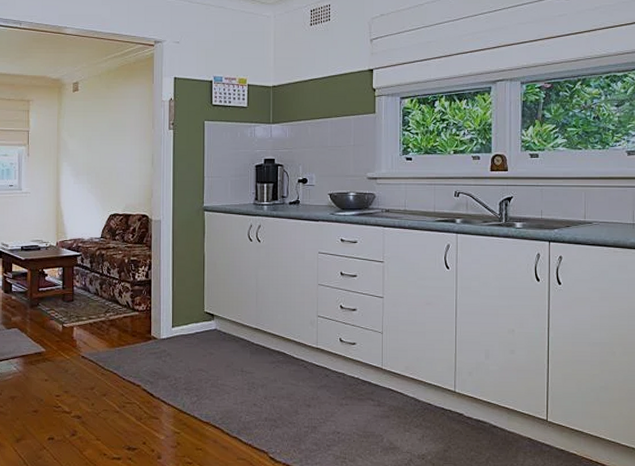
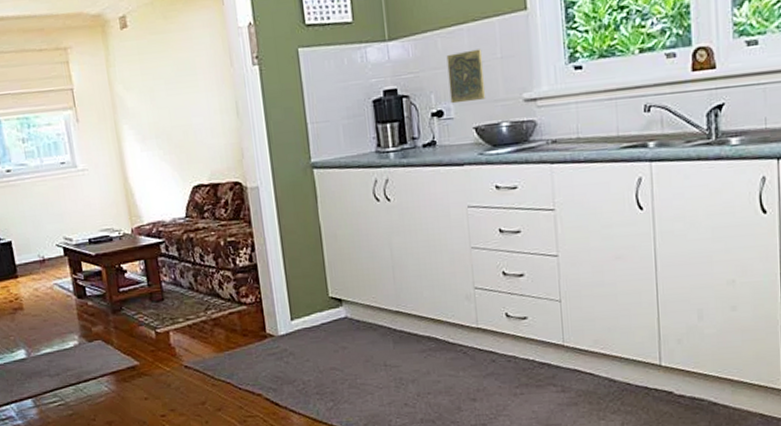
decorative tile: none [313,137,339,175] -> present [446,49,485,104]

